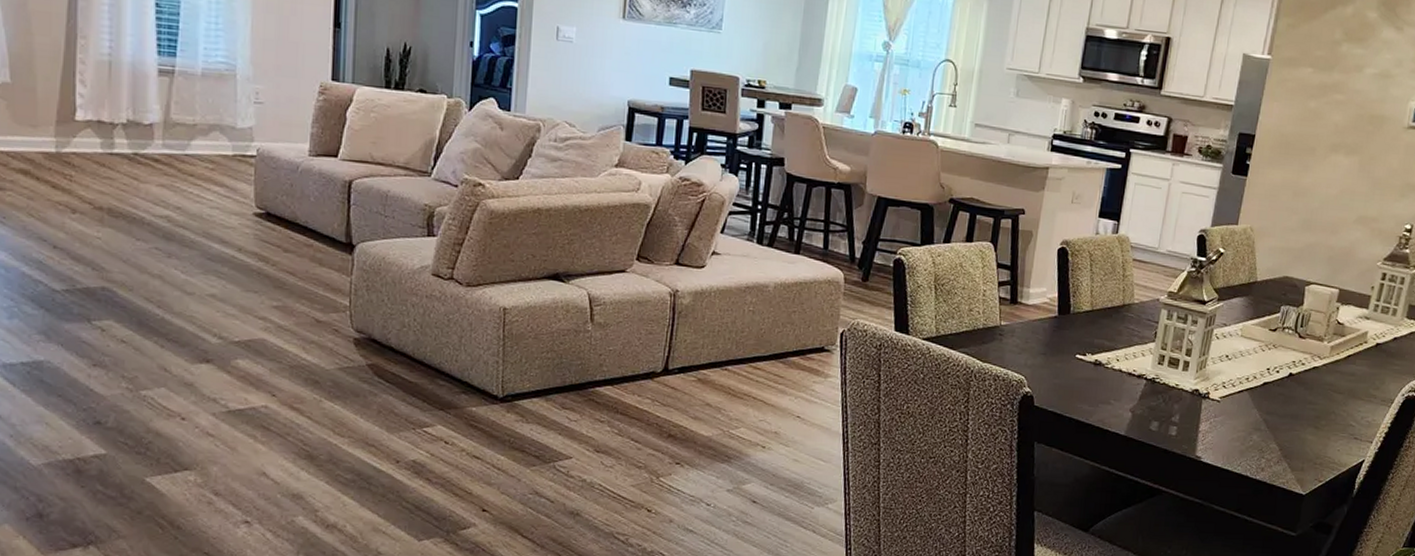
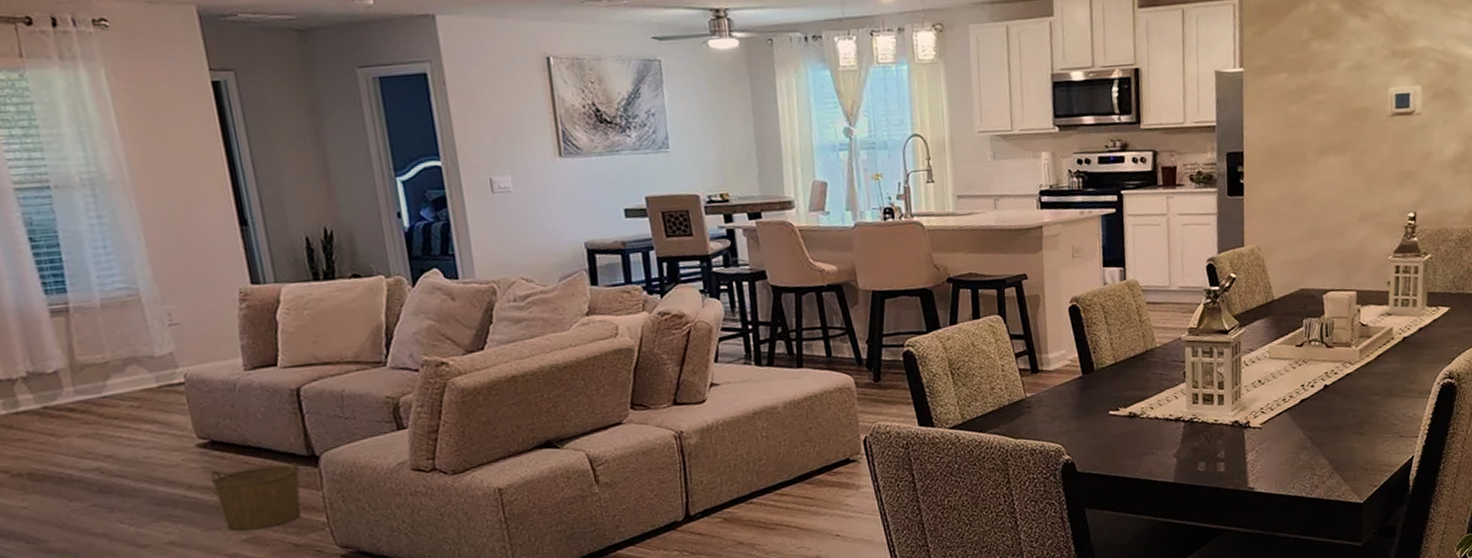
basket: none [259,238,336,300] -> present [211,462,302,531]

